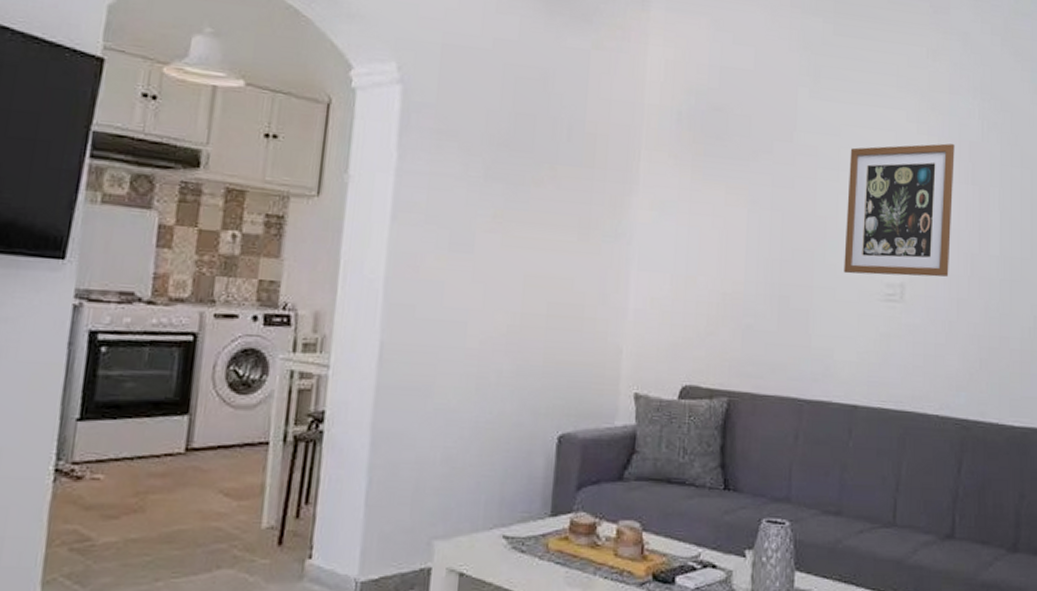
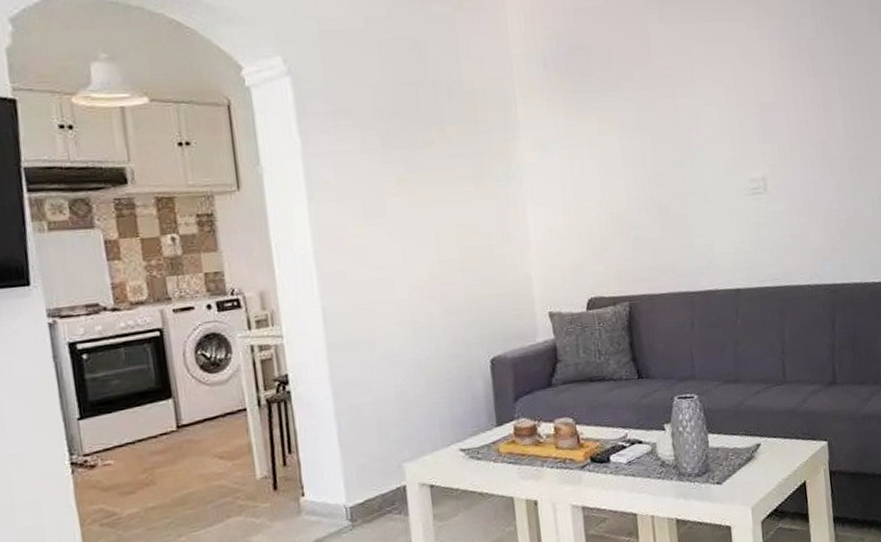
wall art: present [843,143,955,277] -> none [701,44,804,177]

